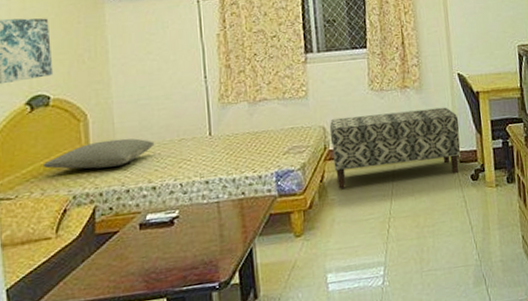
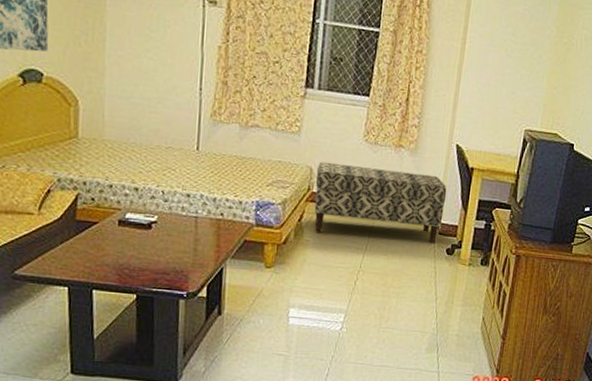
pillow: present [42,138,155,169] -> none [30,130,142,160]

